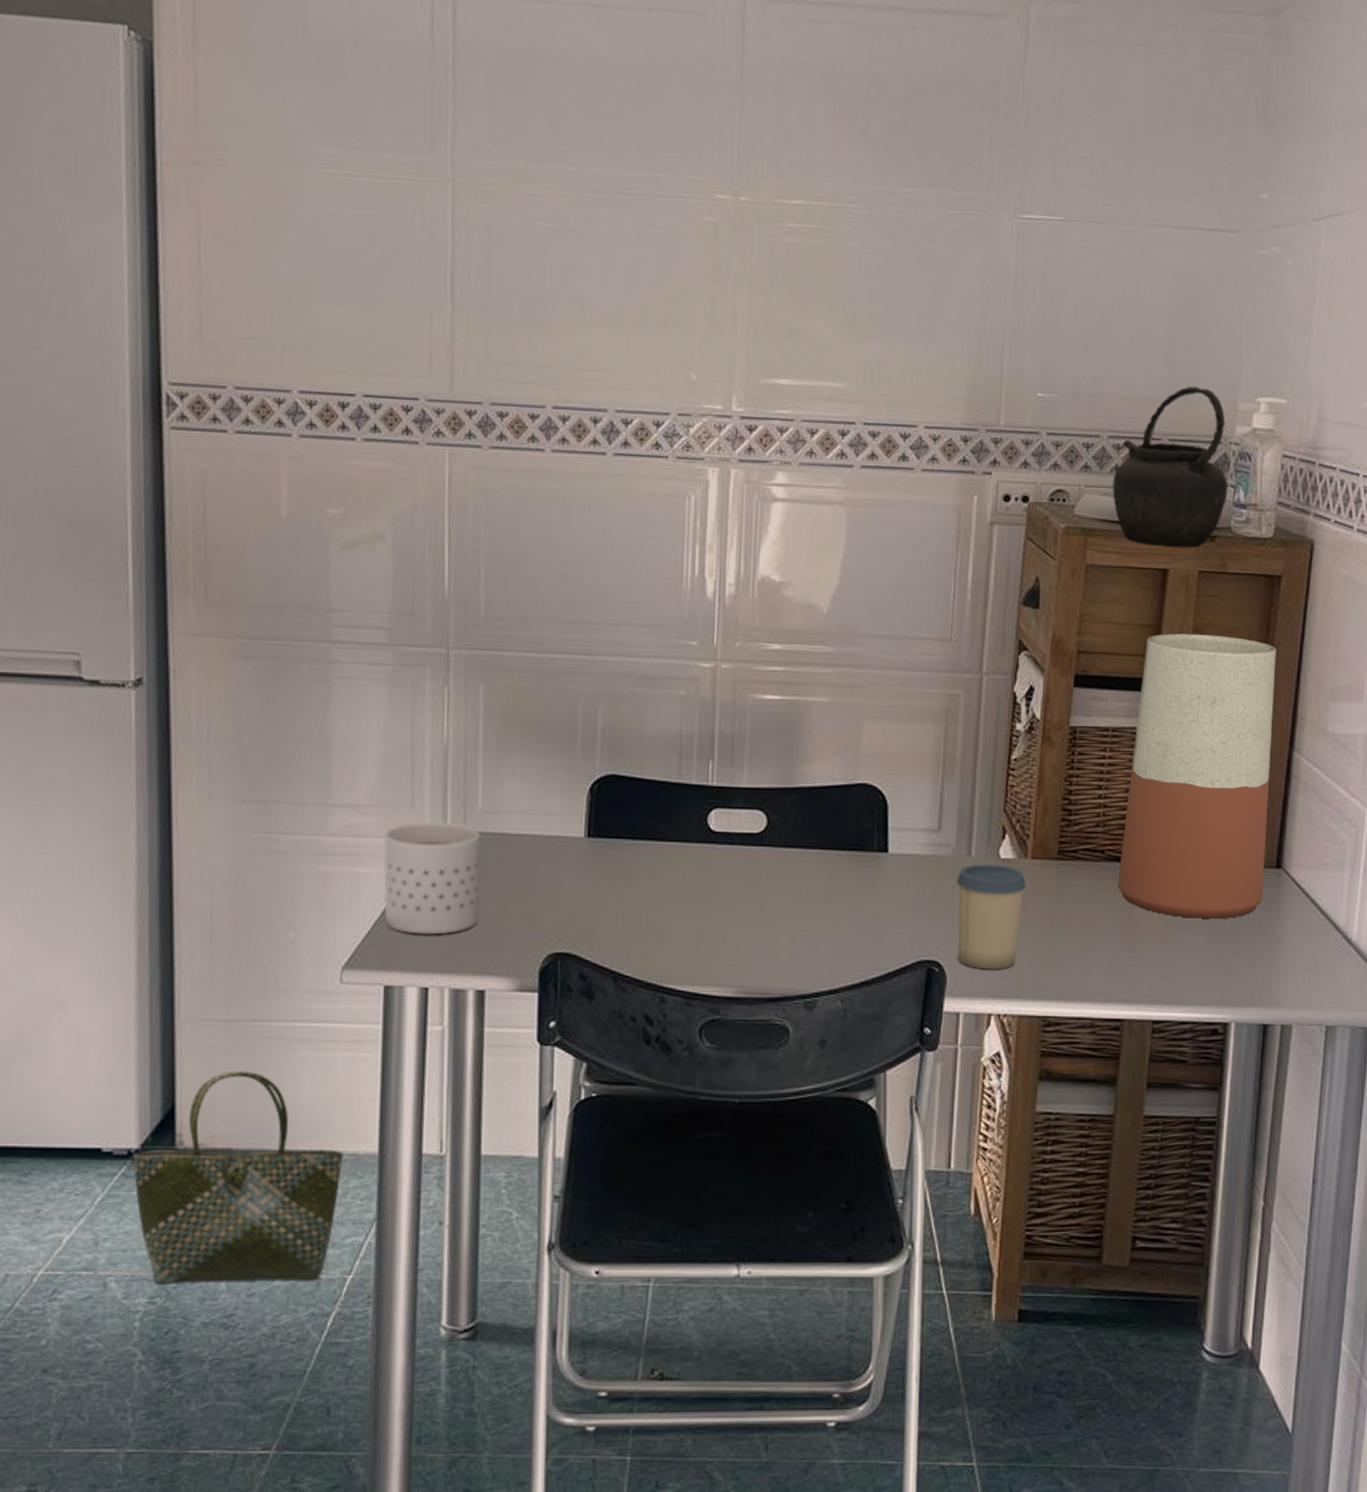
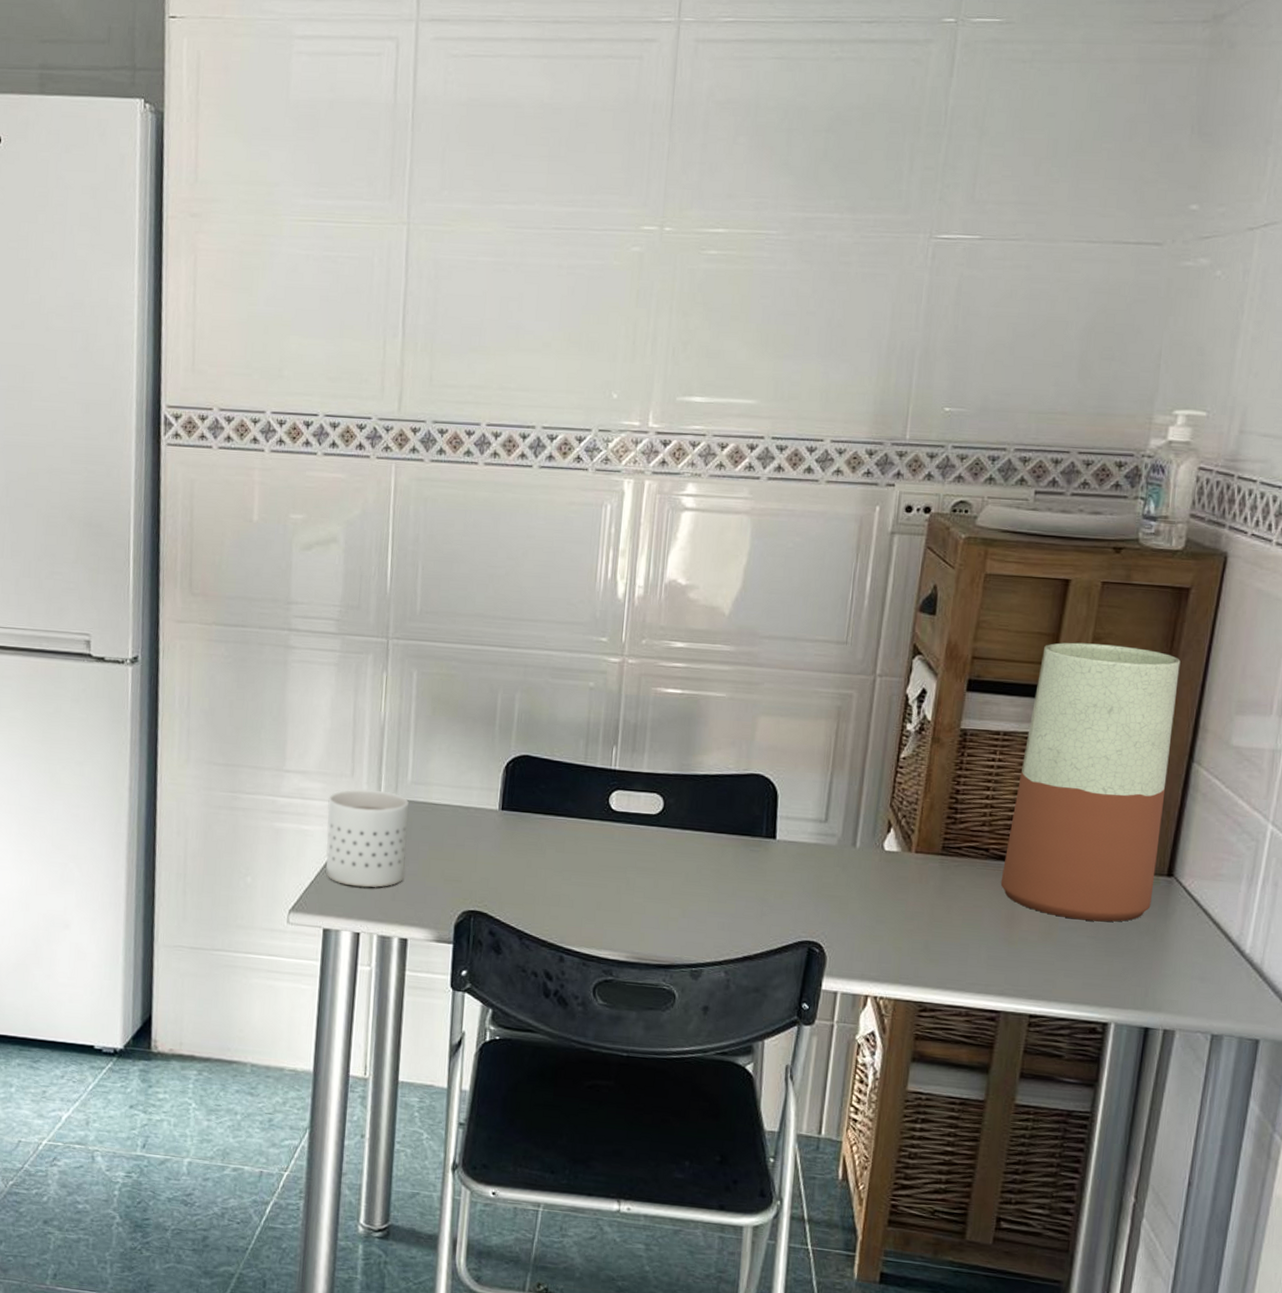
shopping bag: present [132,1070,343,1285] -> none [117,991,284,1173]
cup: present [956,864,1027,970] -> none [838,854,910,955]
kettle: present [1112,386,1228,549] -> none [1016,399,1139,560]

